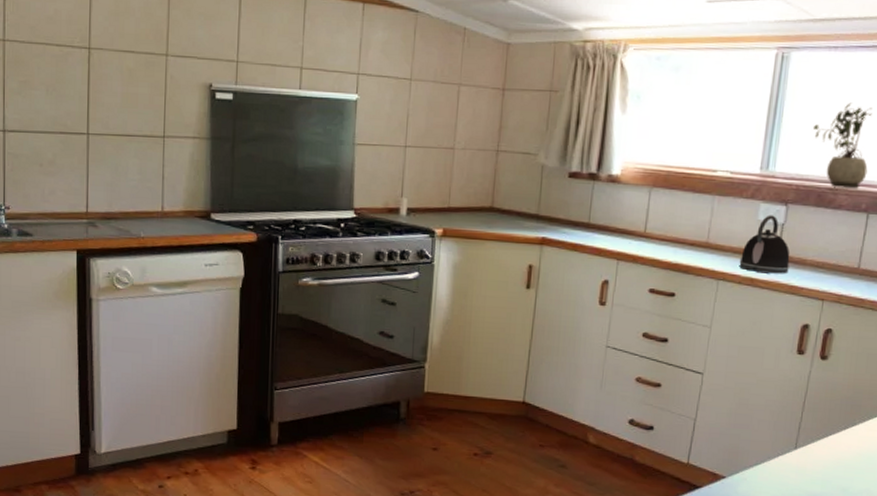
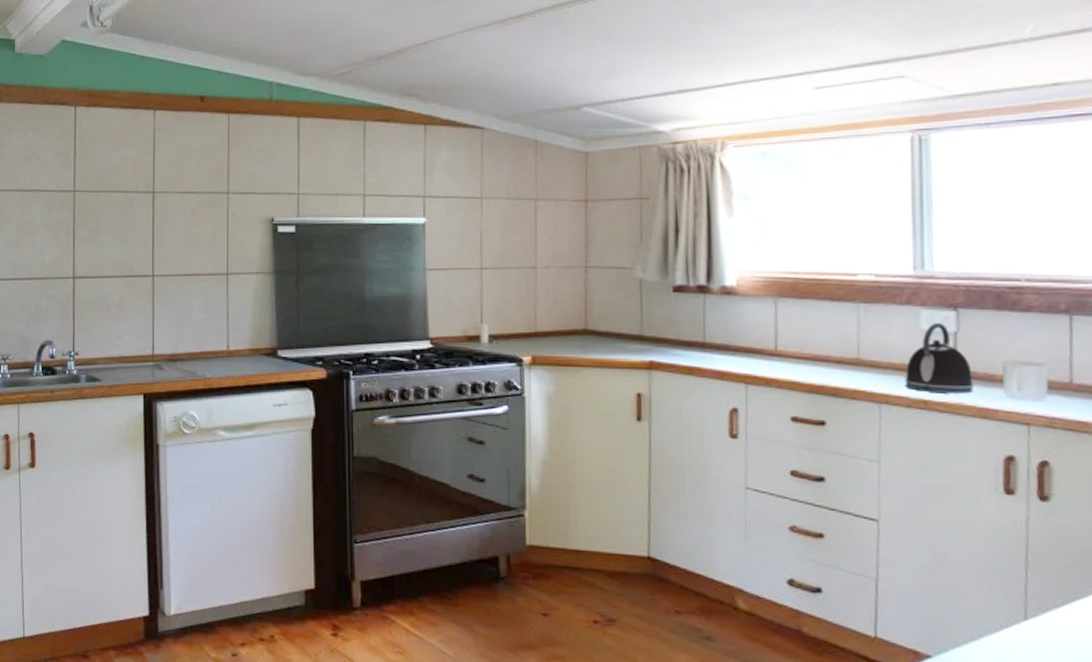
mug: none [810,248,846,282] -> present [1002,360,1050,402]
potted plant: present [812,102,873,189] -> none [974,185,1060,286]

